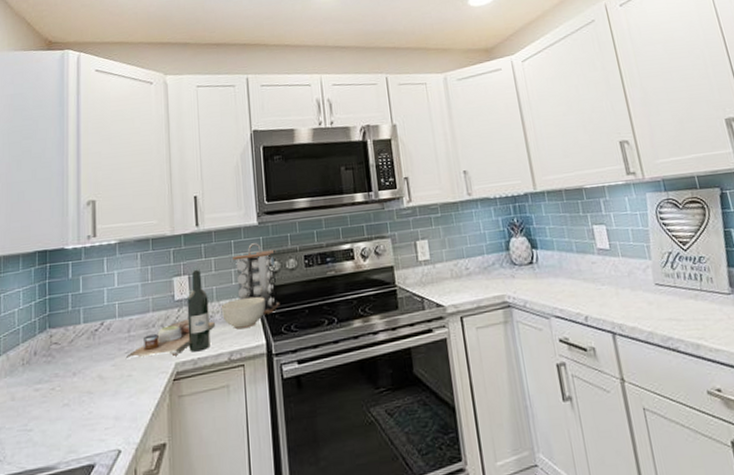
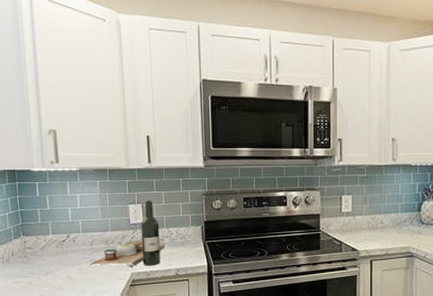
bowl: present [221,296,266,329] -> none [170,227,209,252]
spice rack: present [233,243,280,315] -> none [181,183,221,243]

